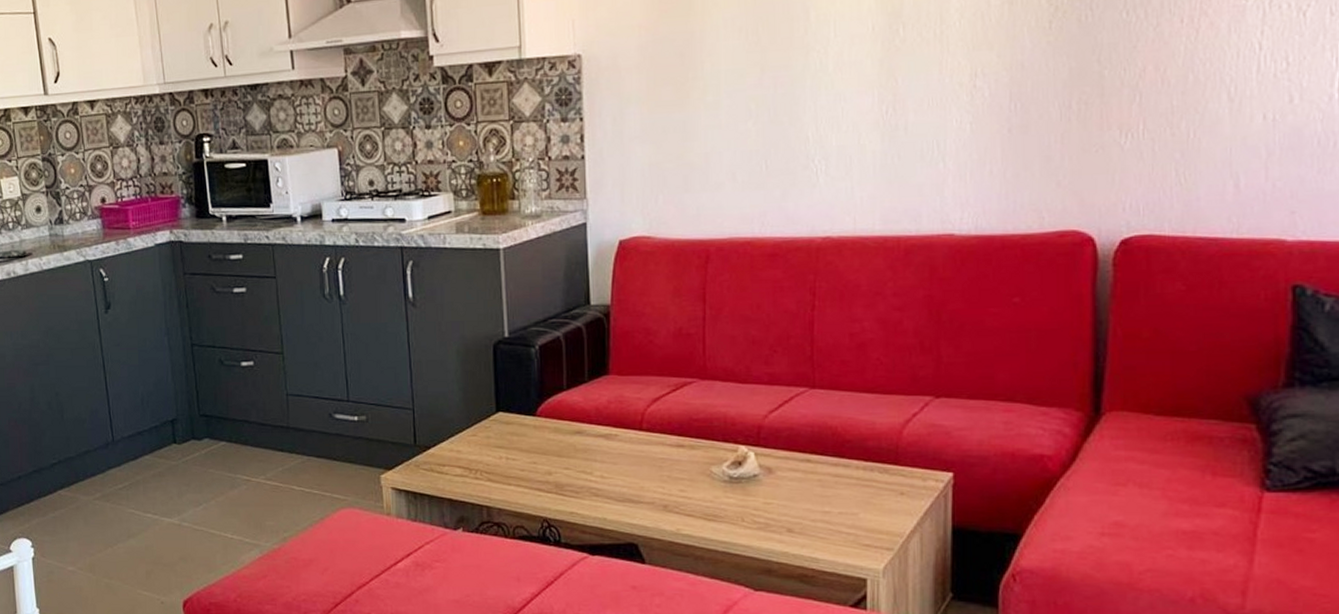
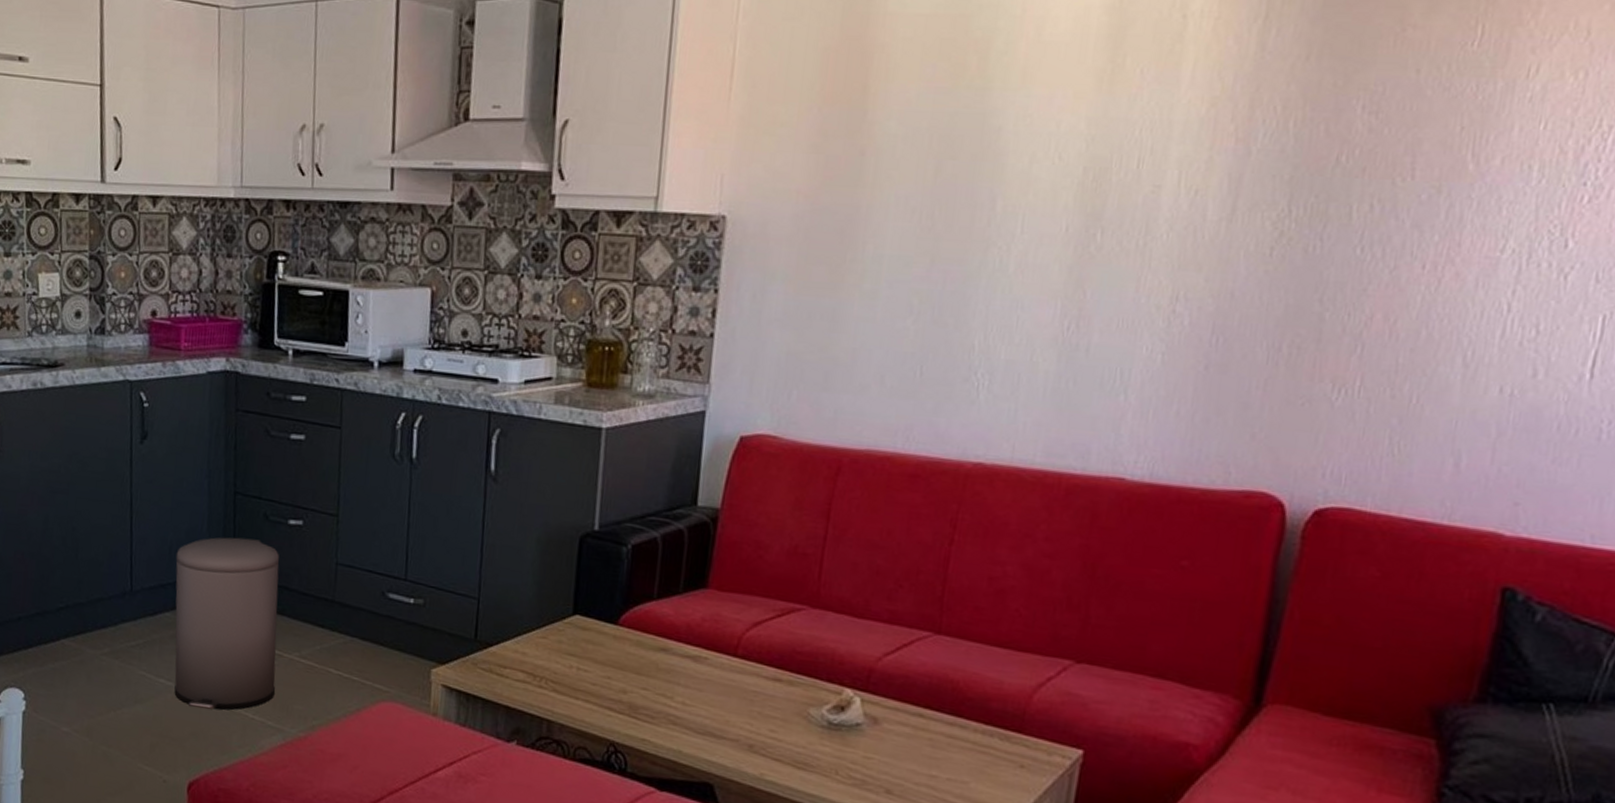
pedal bin: none [148,383,248,536] -> present [174,537,280,710]

